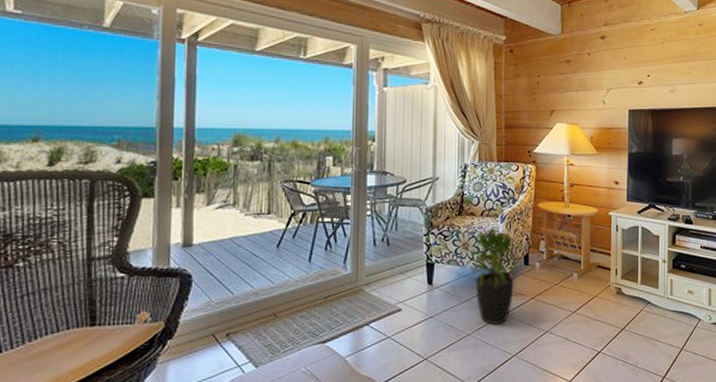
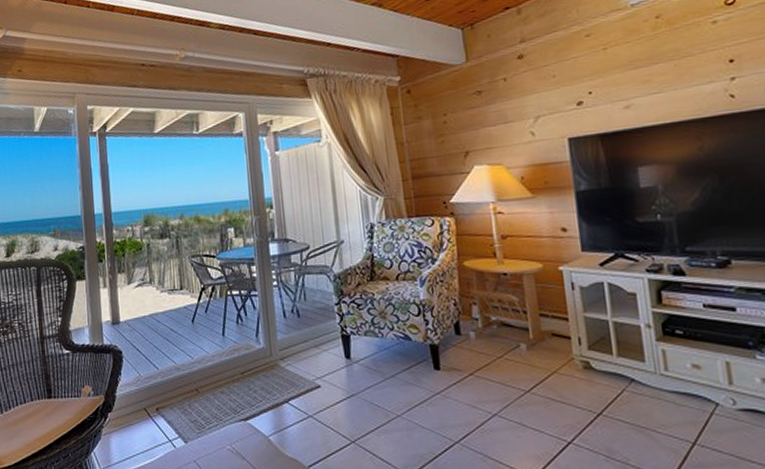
potted plant: present [467,227,522,326] -> none [386,291,453,406]

